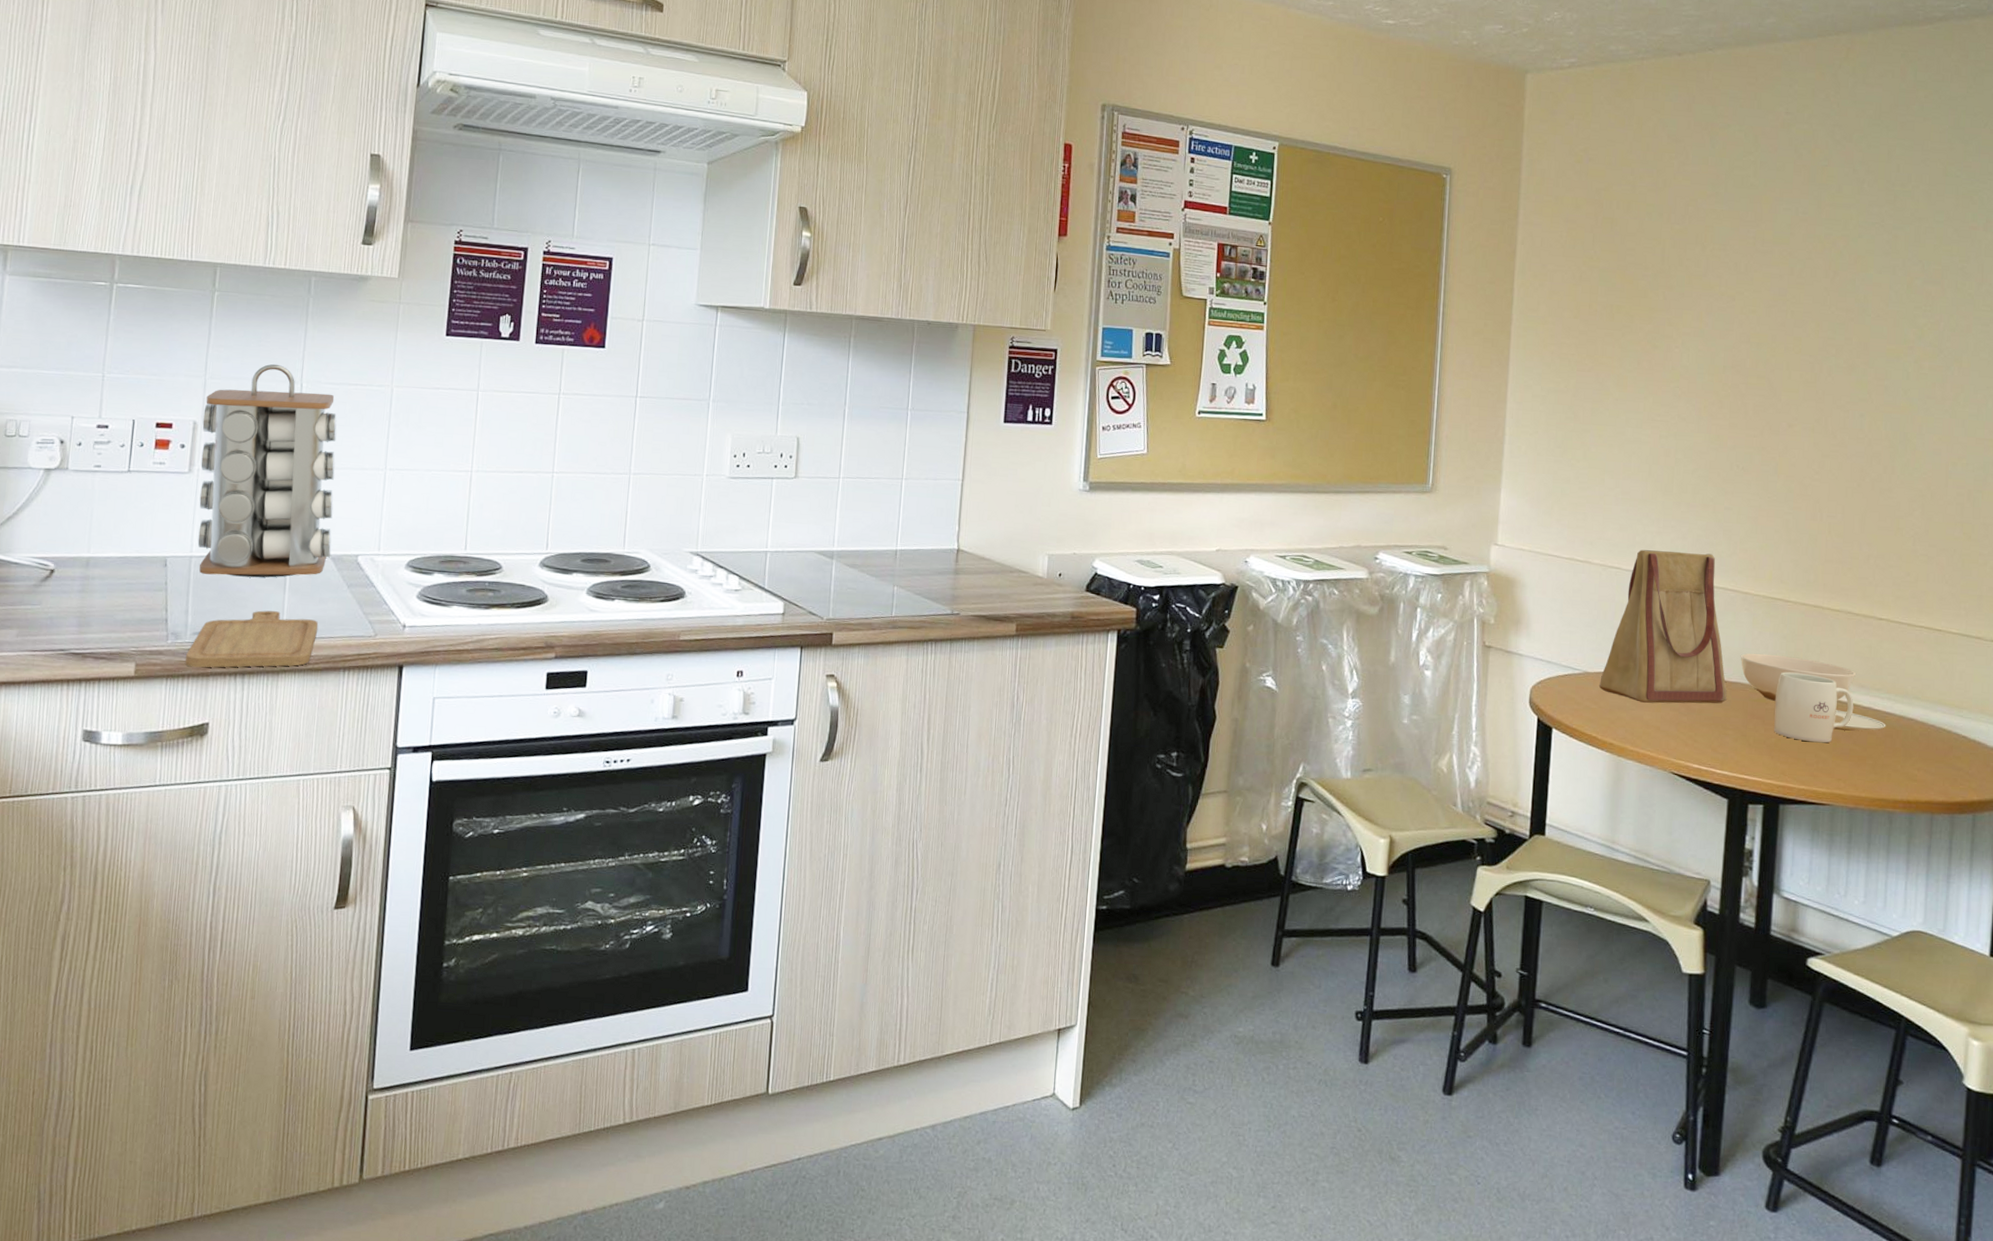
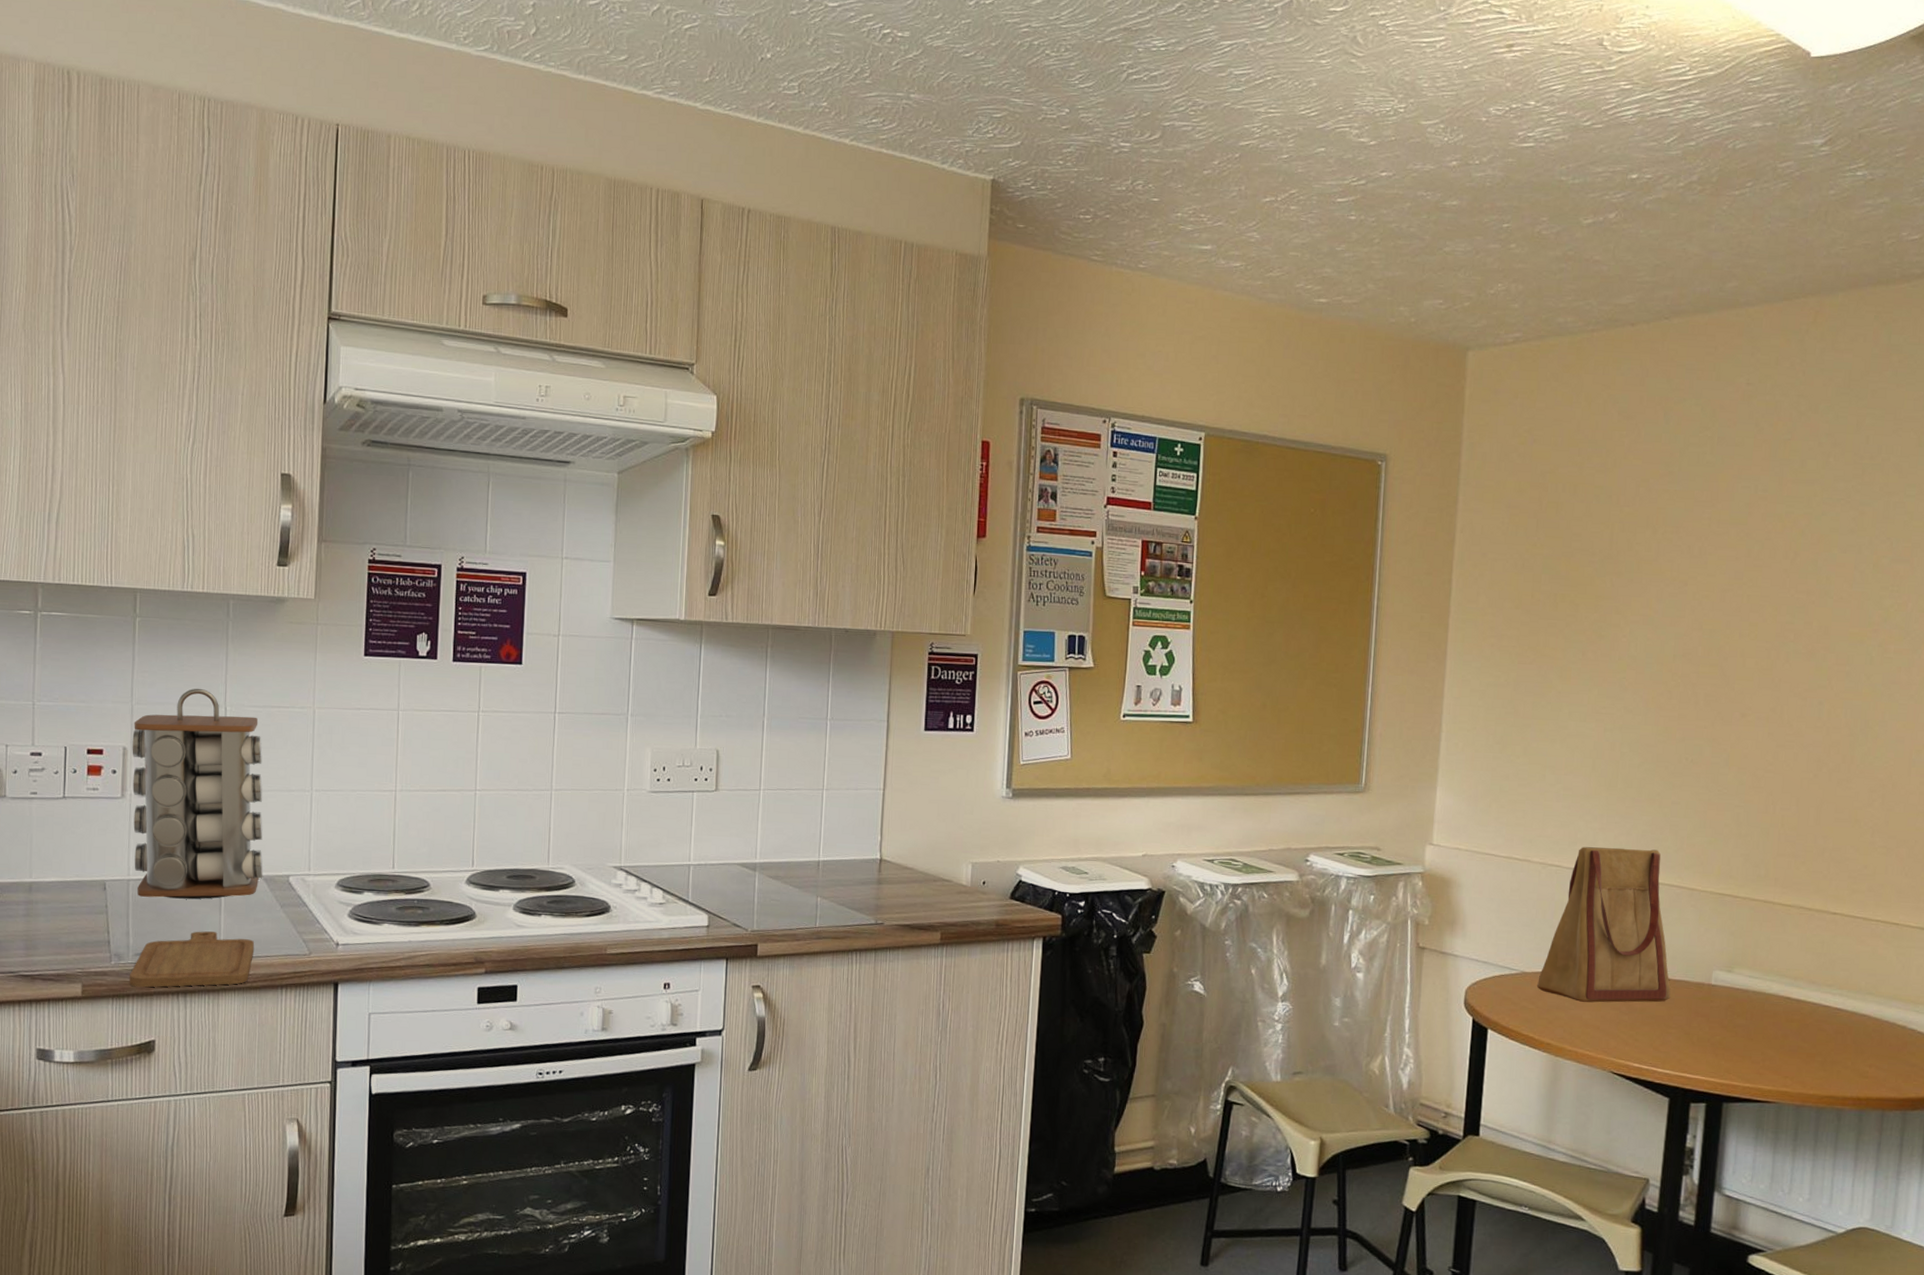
bowl: present [1740,653,1857,702] -> none [1685,950,1807,1000]
mug: present [1773,672,1854,743] -> none [1718,969,1804,1041]
plate: present [1833,710,1886,731] -> none [1781,1007,1837,1028]

